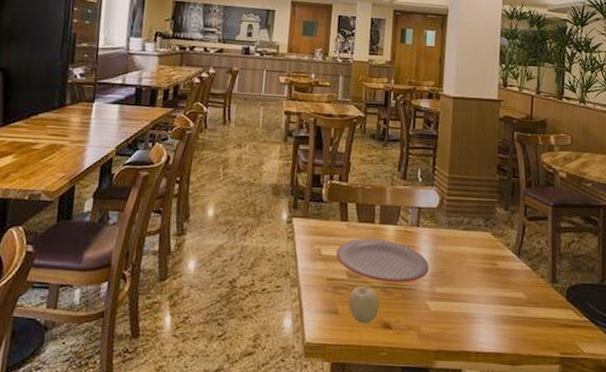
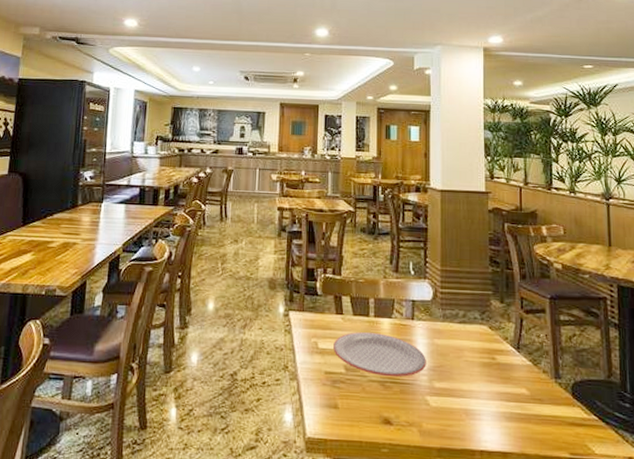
fruit: present [348,285,380,323] -> none [347,379,378,418]

